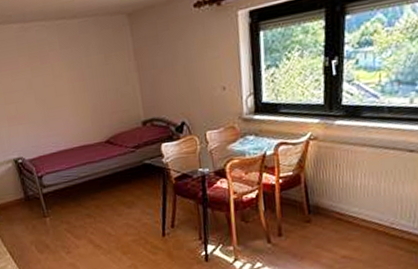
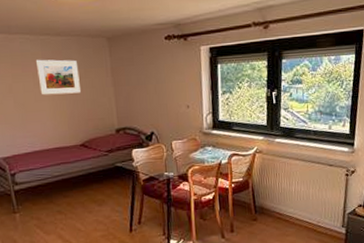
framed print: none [53,45,102,89] -> present [35,59,81,95]

